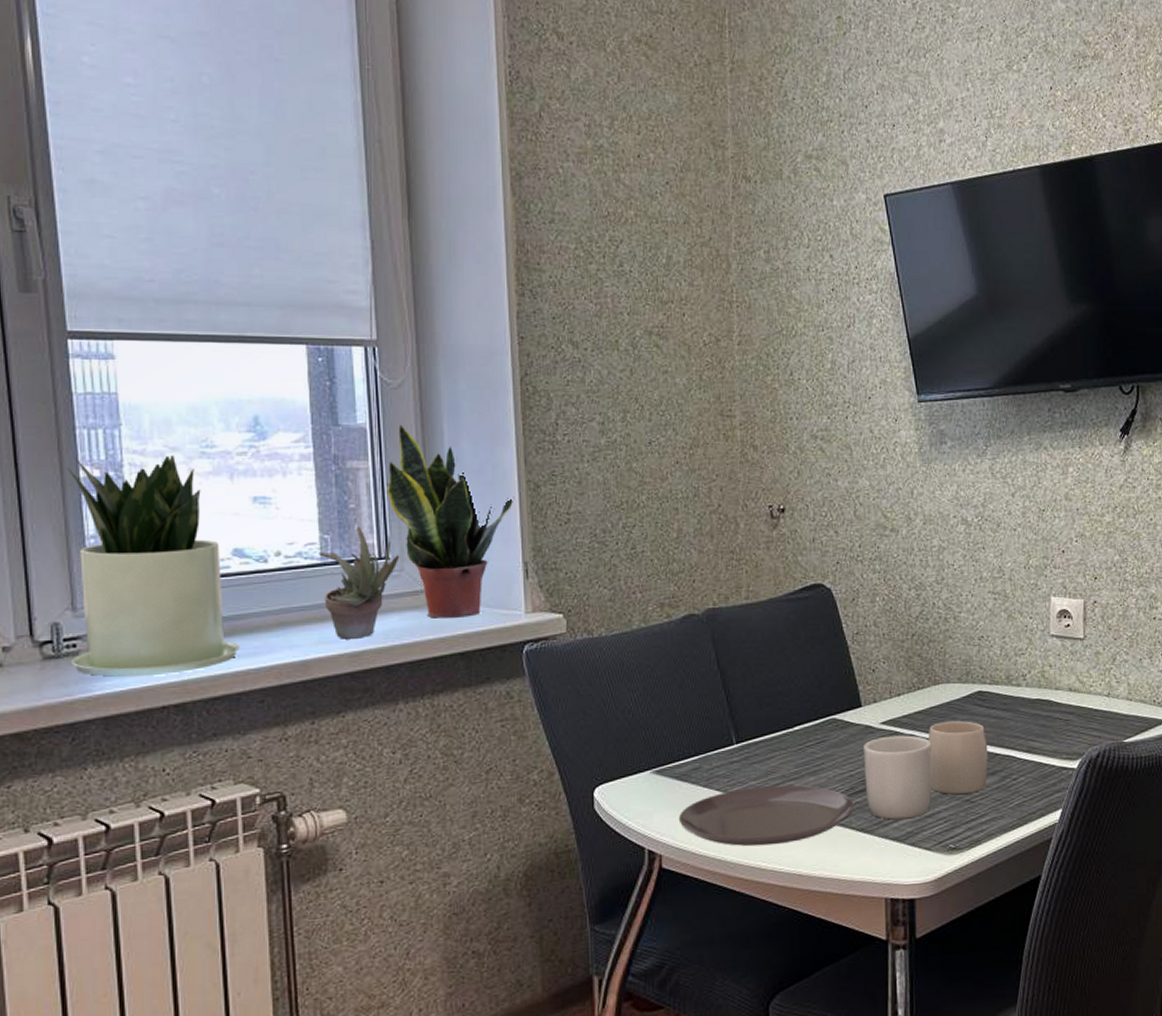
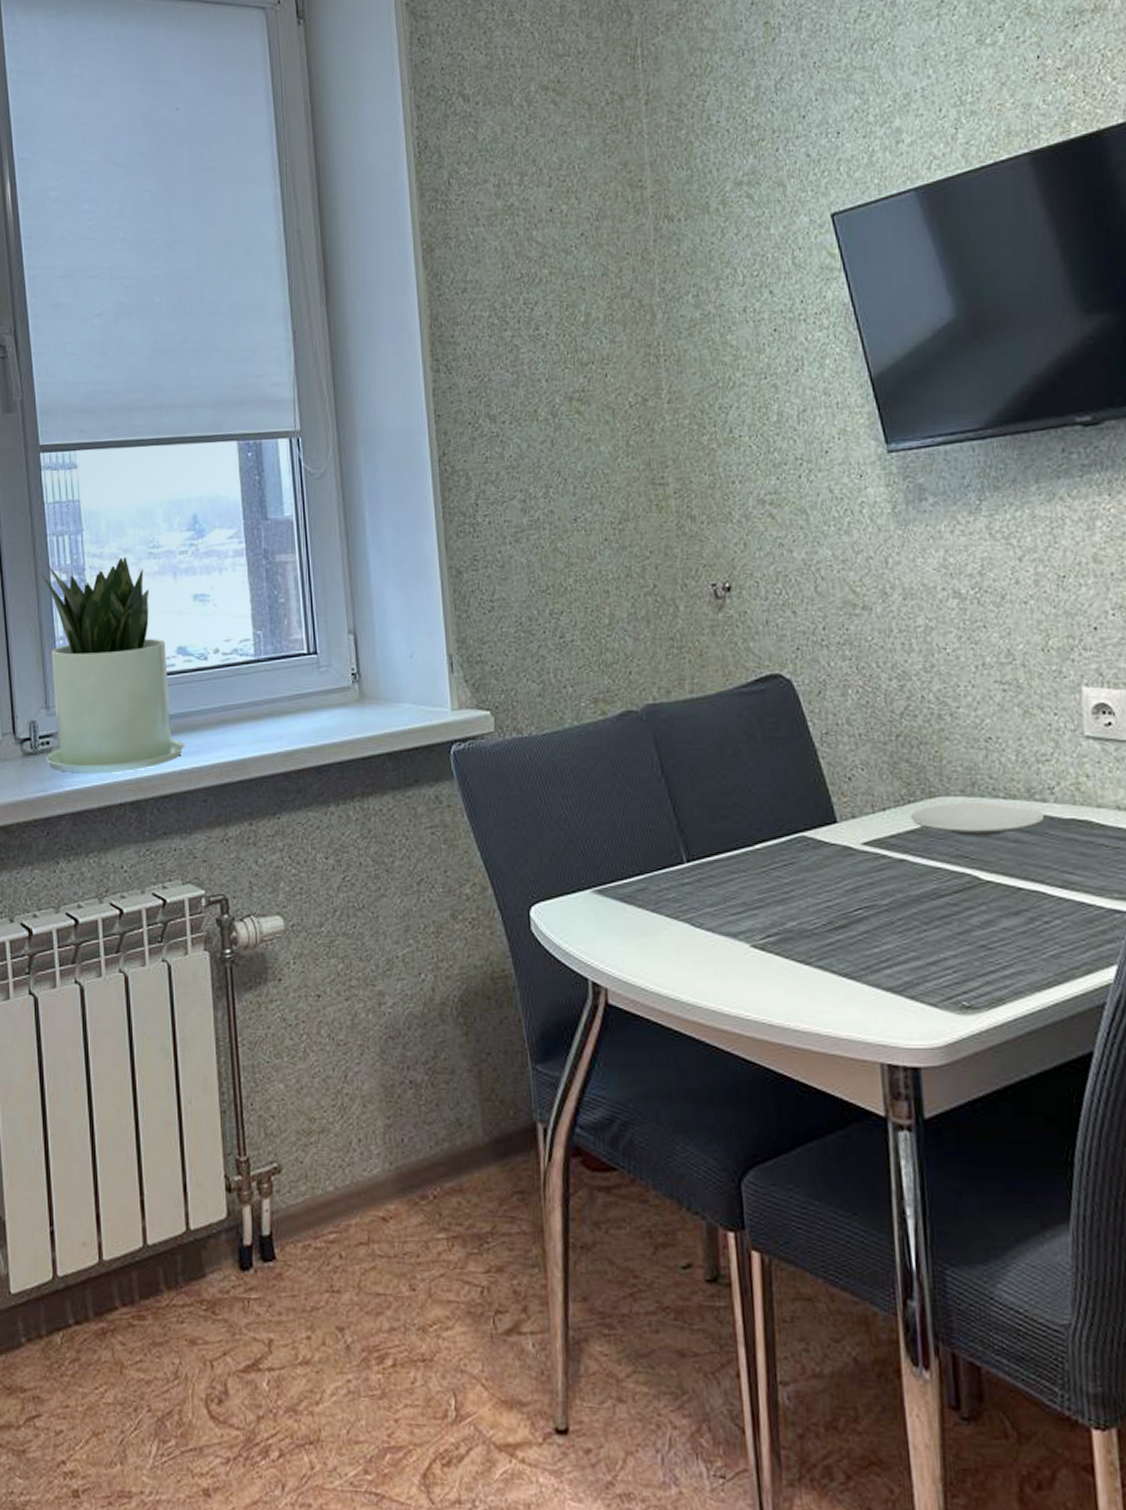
succulent plant: present [319,527,400,640] -> none [253,621,327,739]
potted plant: present [386,424,515,618] -> none [313,514,437,716]
plate: present [678,785,854,847] -> none [624,914,835,986]
mug: present [862,735,933,820] -> none [841,859,935,965]
plate: none [918,687,1018,715] -> present [910,802,1045,836]
mug: present [928,721,989,795] -> none [924,844,1009,939]

